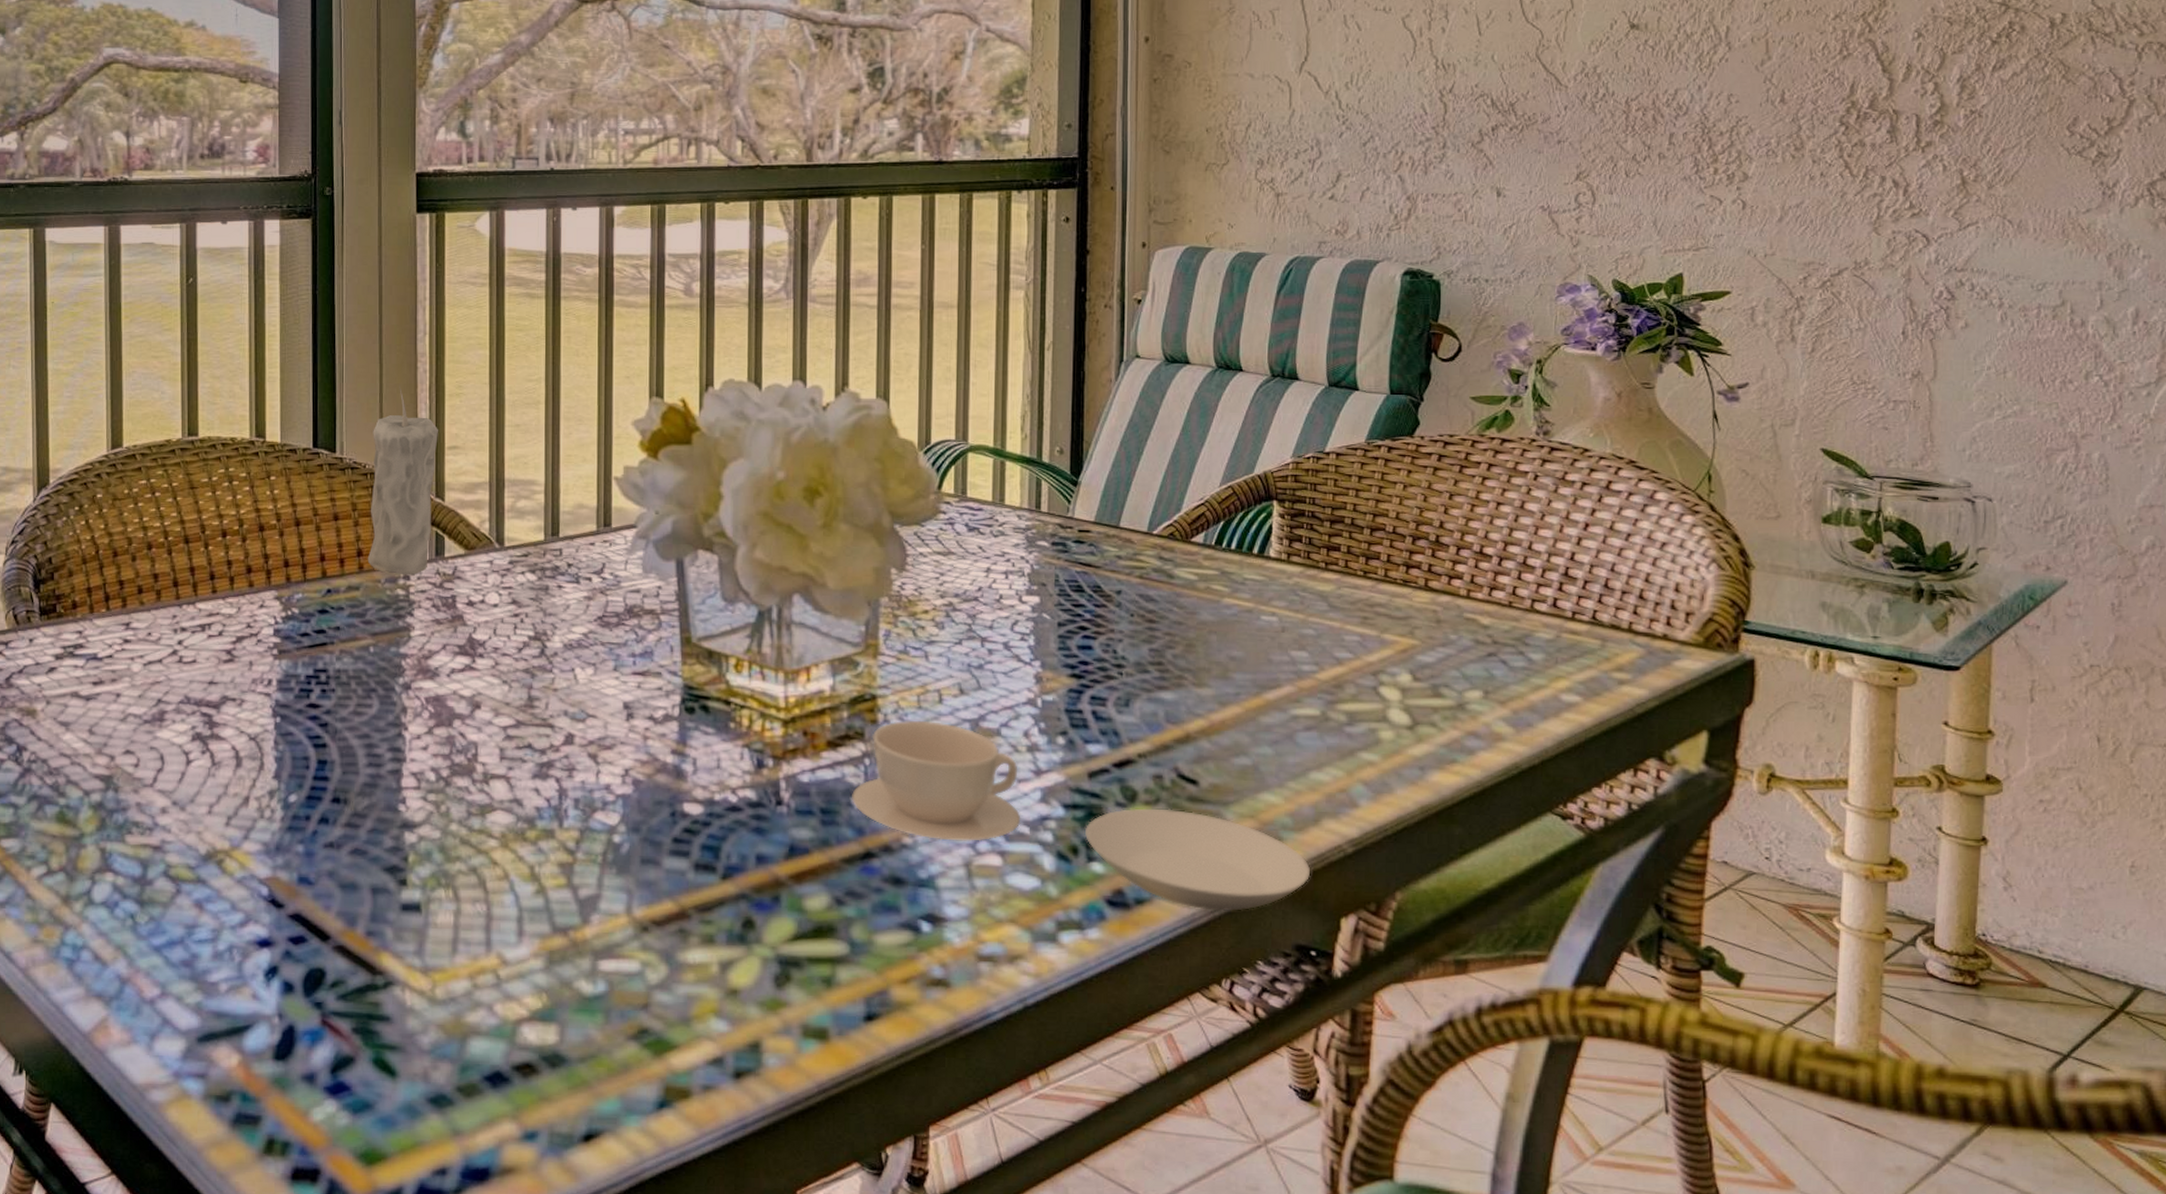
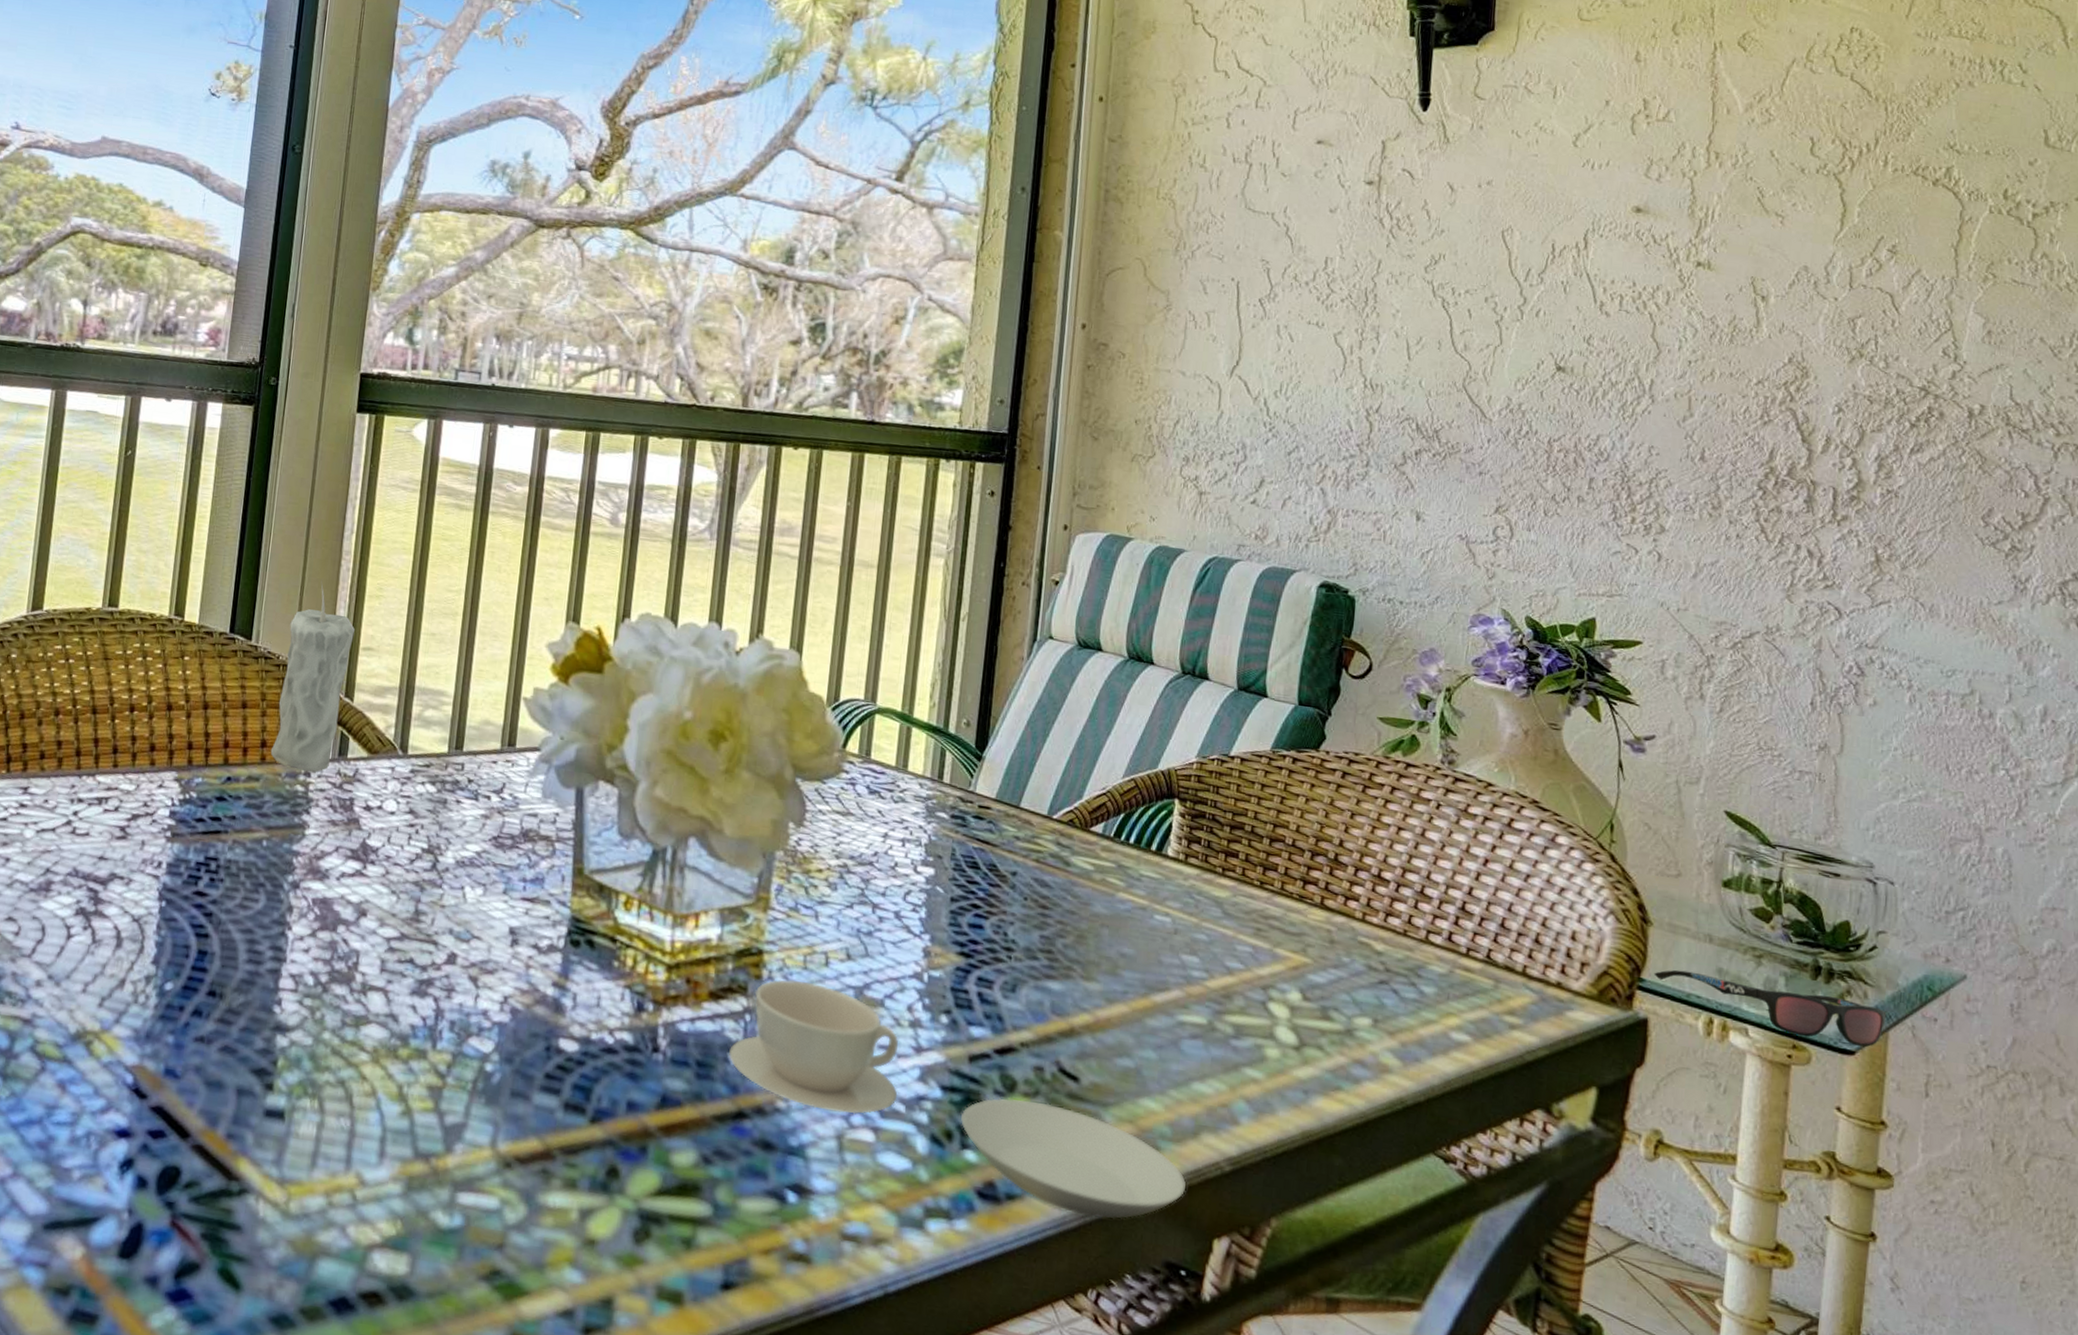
sunglasses: none [1758,608,1990,662] -> present [1654,969,1887,1047]

